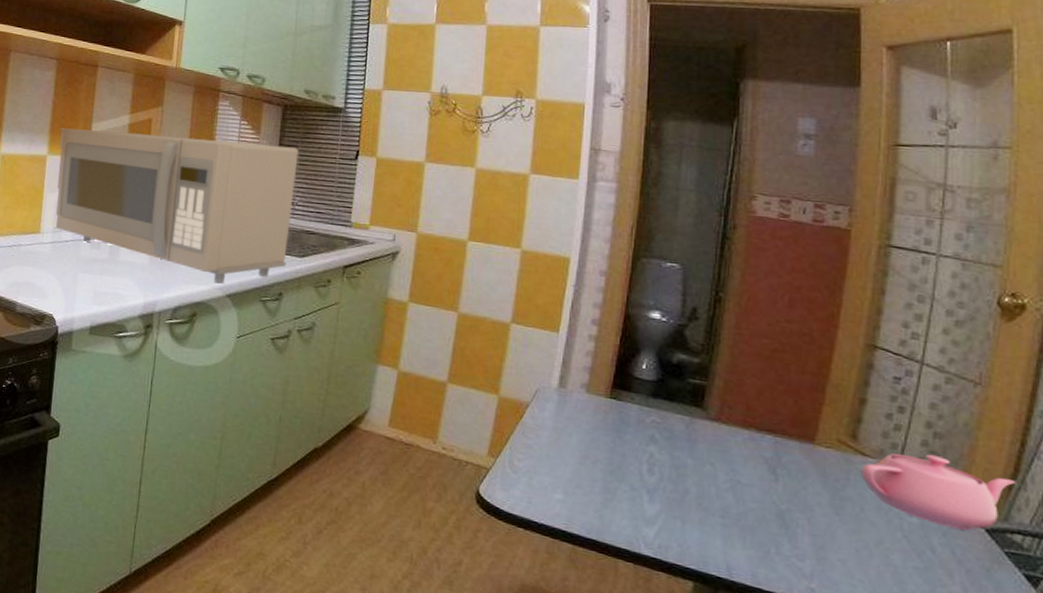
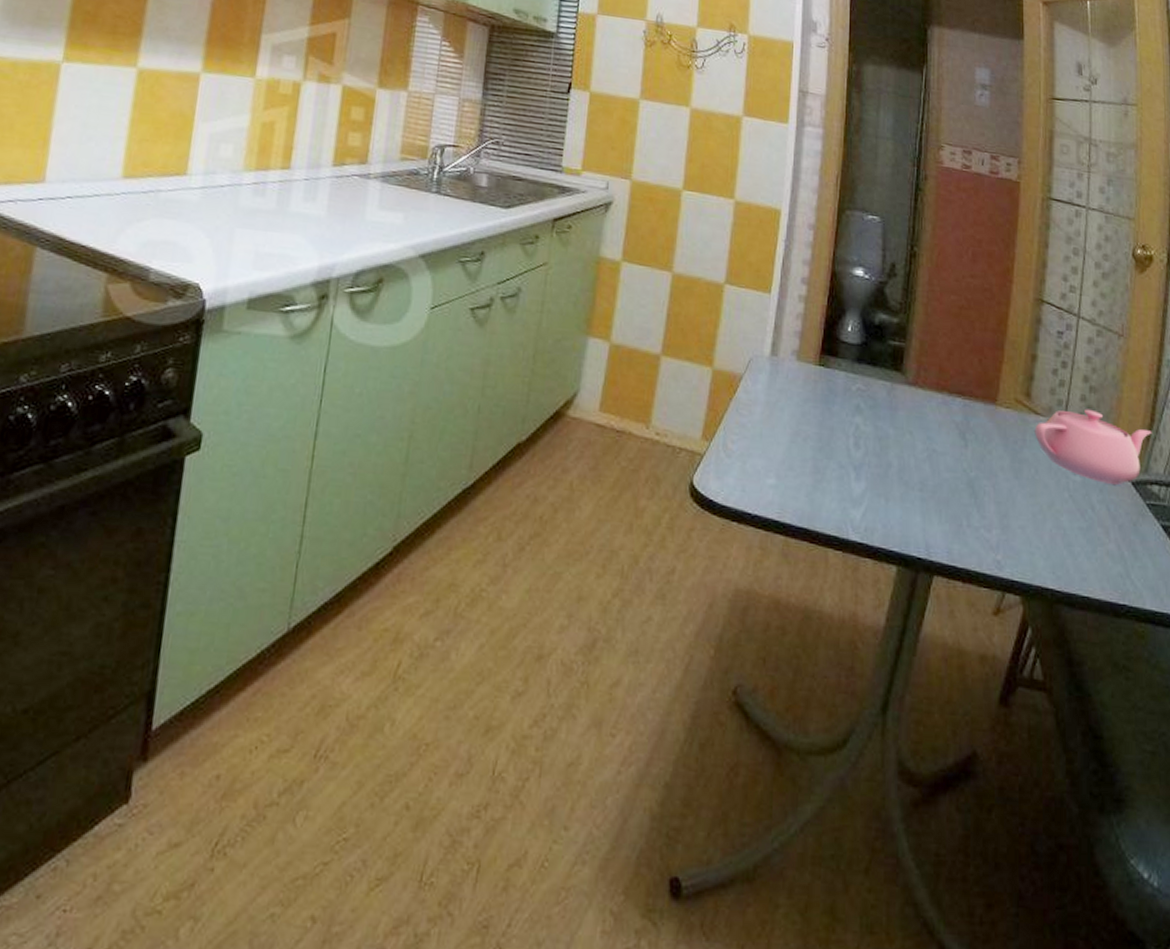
microwave: present [54,128,299,284] -> none [206,38,506,241]

